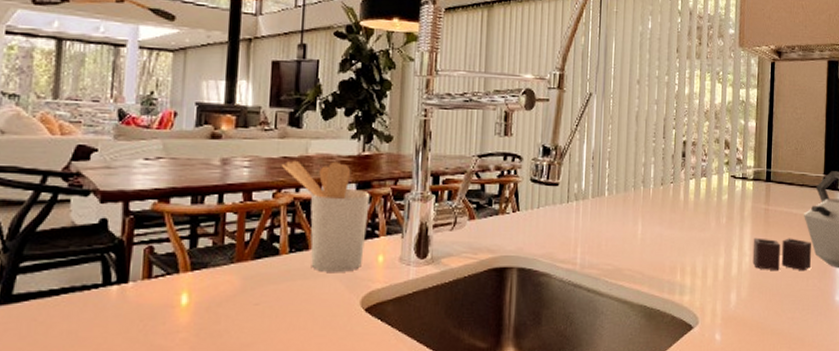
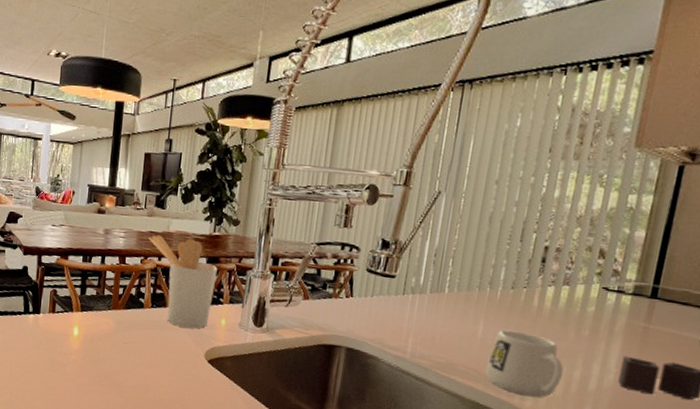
mug: none [647,227,711,291] -> present [485,330,564,398]

